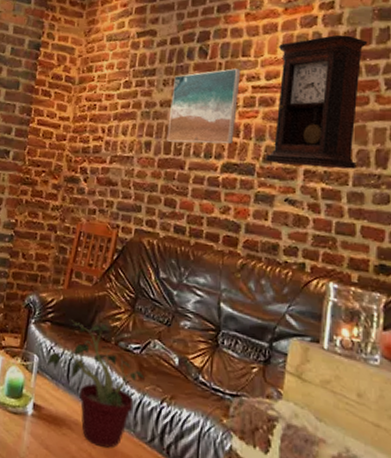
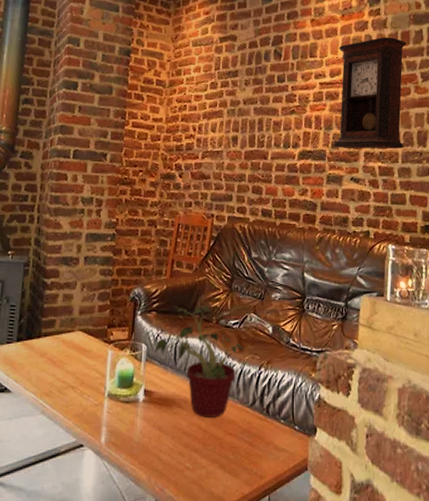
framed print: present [167,68,241,144] -> none [251,68,310,136]

